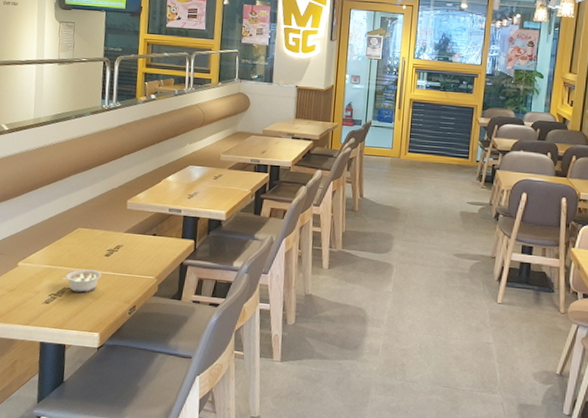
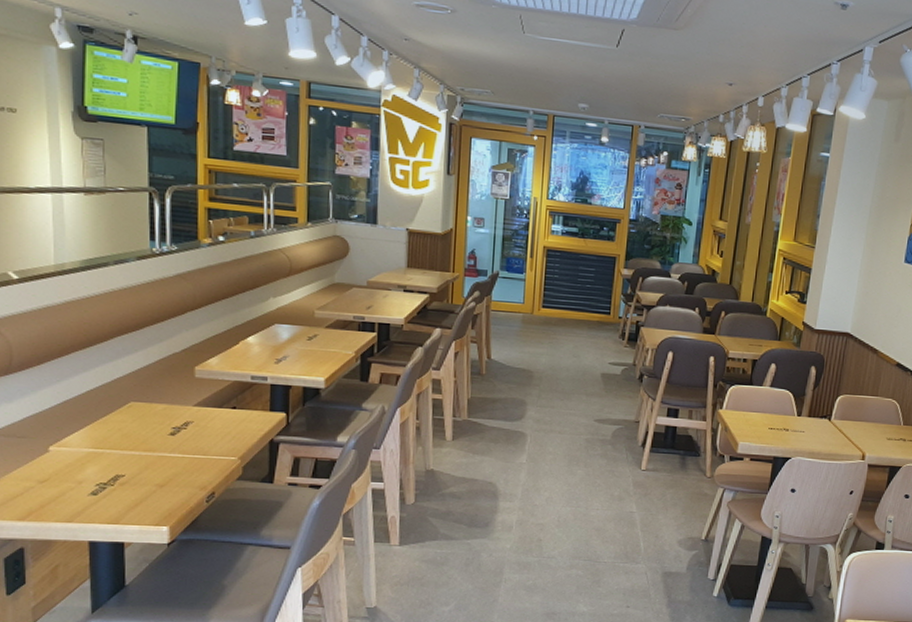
legume: present [61,269,102,293] -> none [112,451,167,480]

